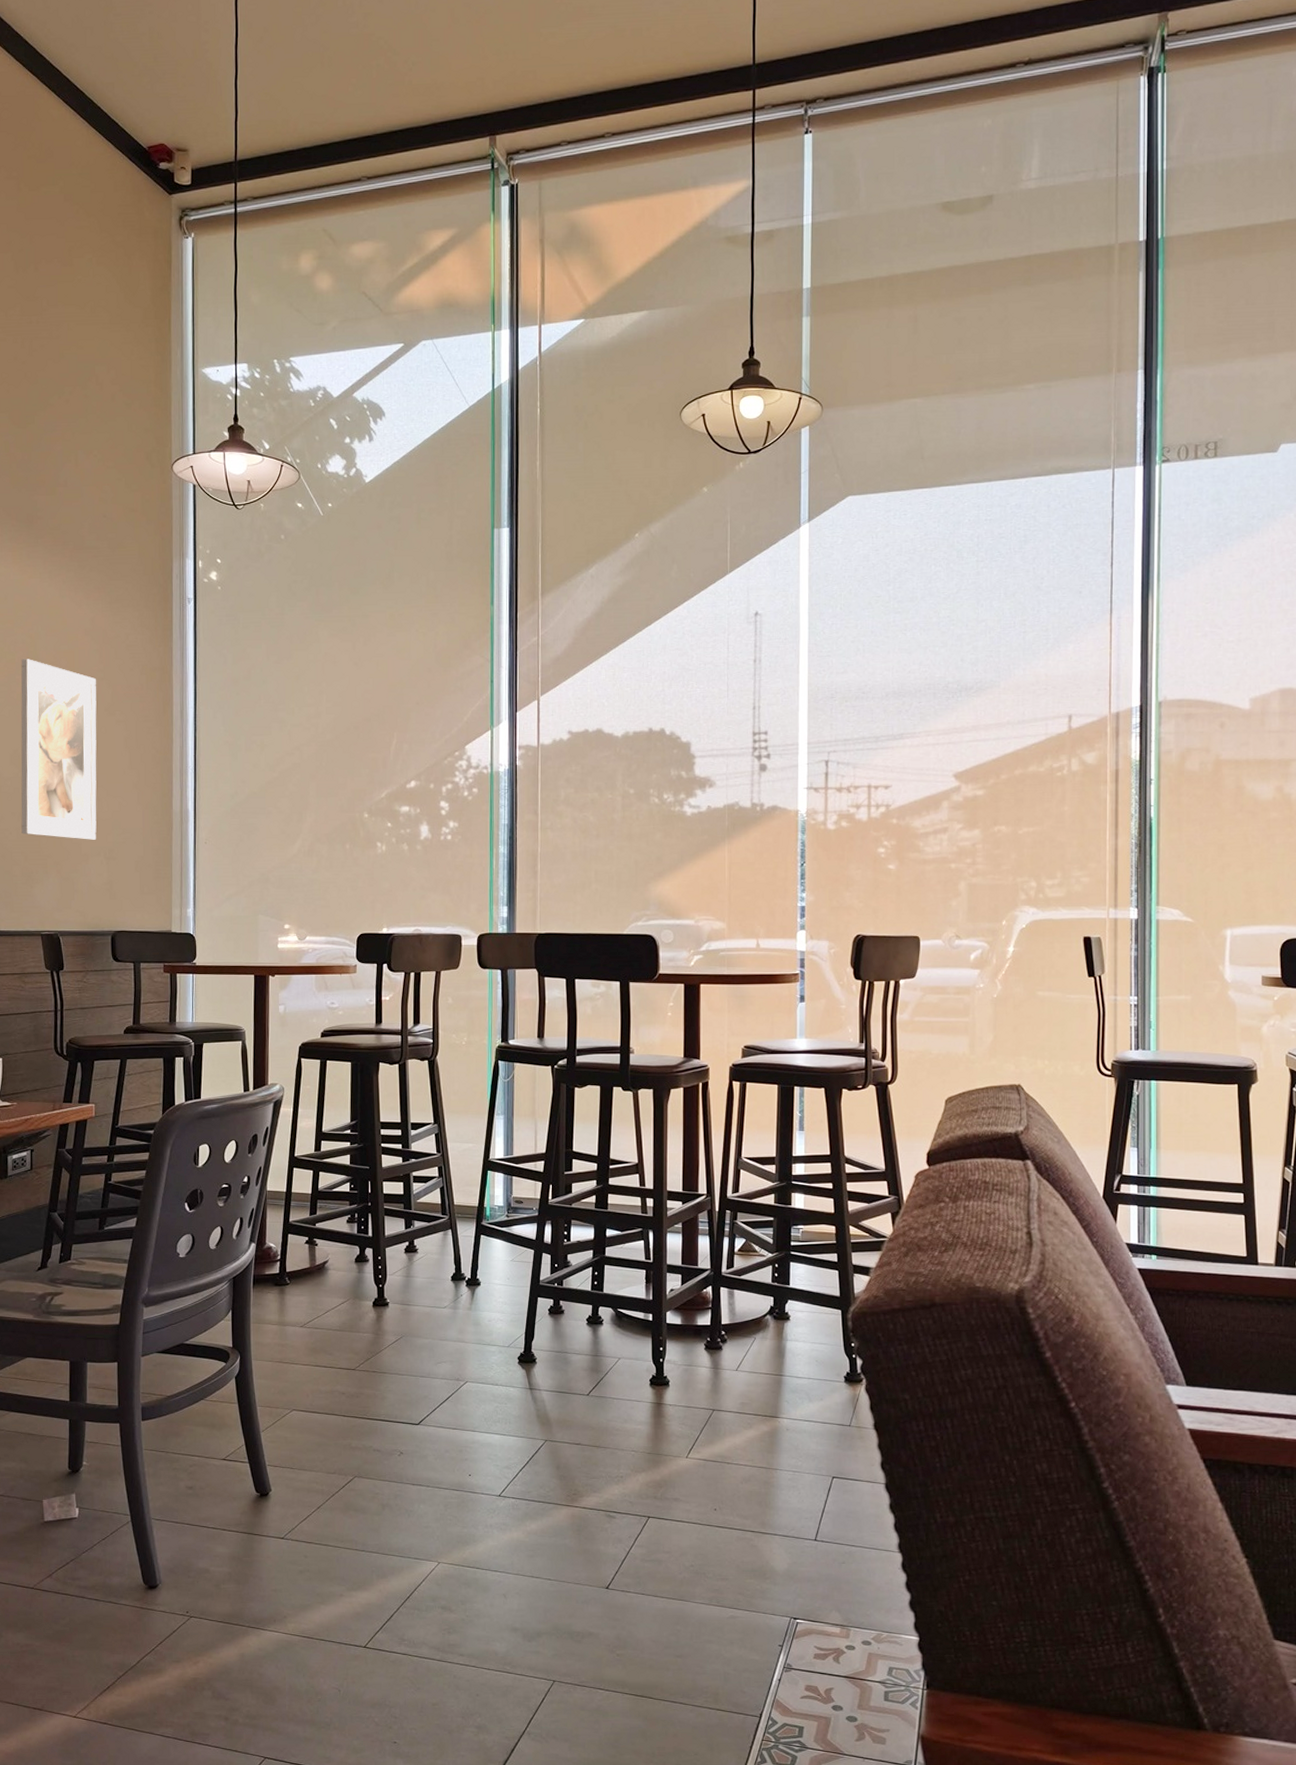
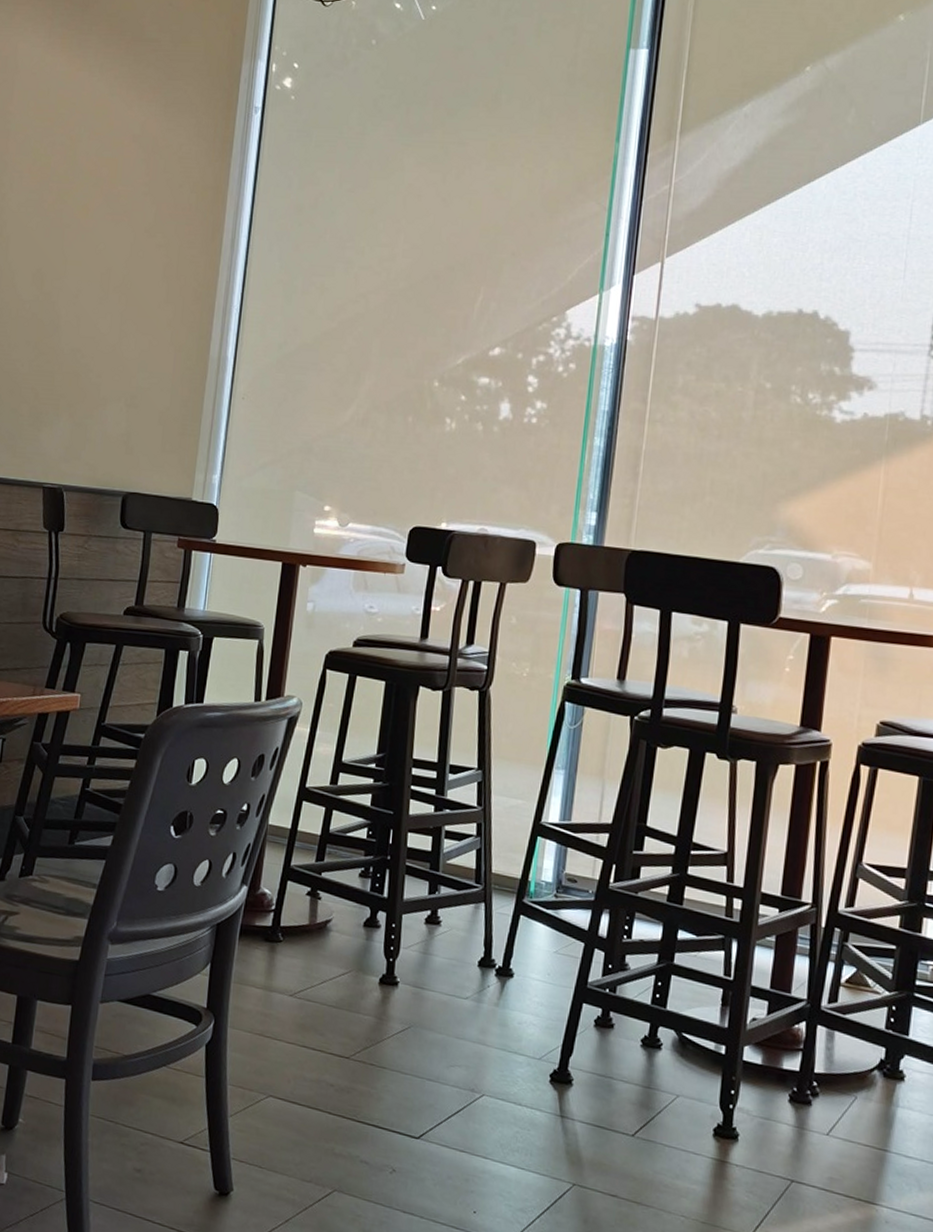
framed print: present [21,659,97,841] -> none [35,164,139,383]

